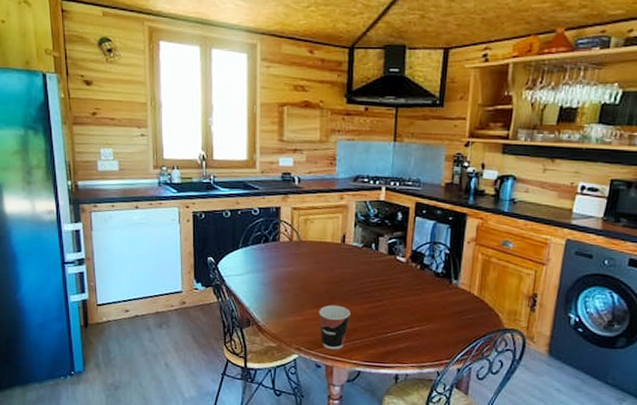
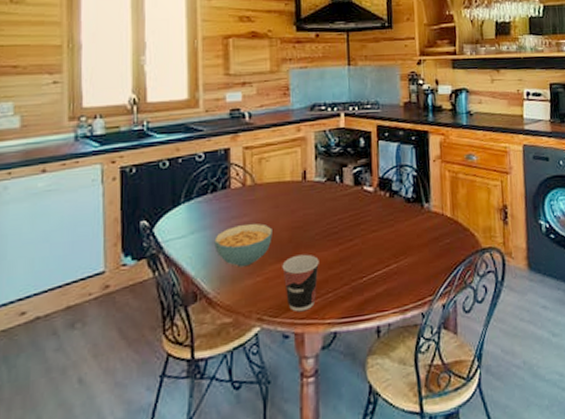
cereal bowl: none [265,272,313,307] -> present [214,223,272,267]

